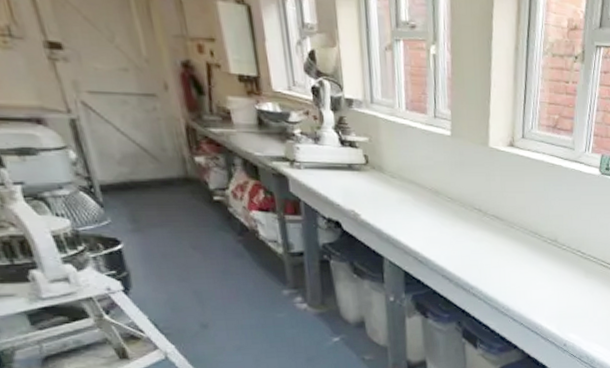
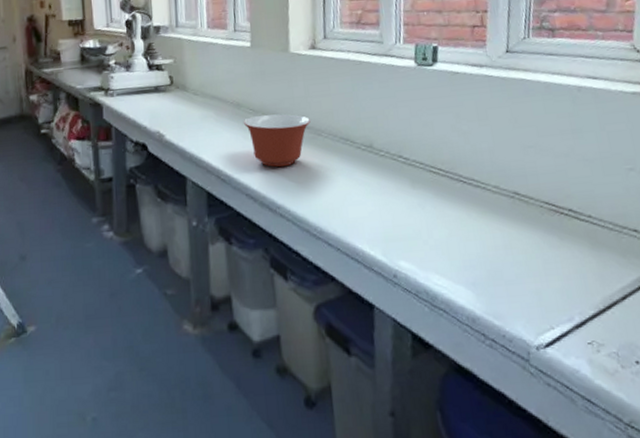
mixing bowl: none [441,204,505,253] -> present [243,113,310,168]

